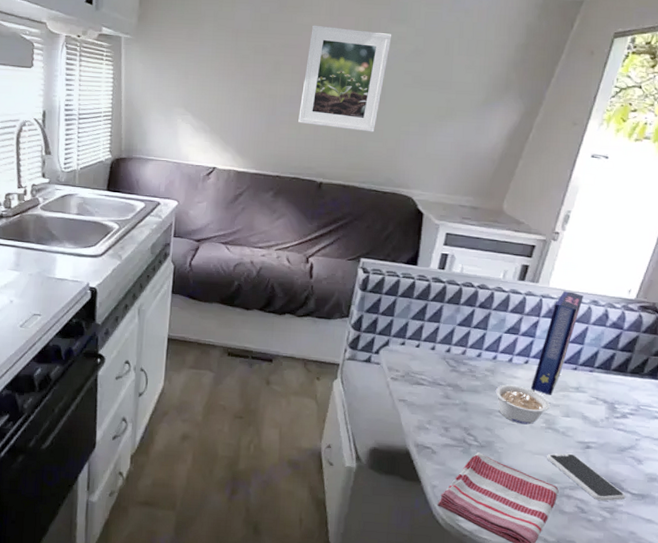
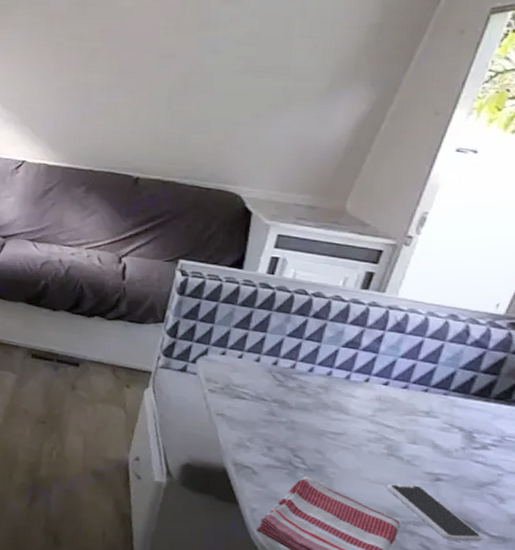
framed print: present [298,25,392,132] -> none [115,8,223,124]
legume: present [495,384,550,425] -> none [328,403,393,450]
cereal box: present [531,291,583,395] -> none [372,303,440,419]

